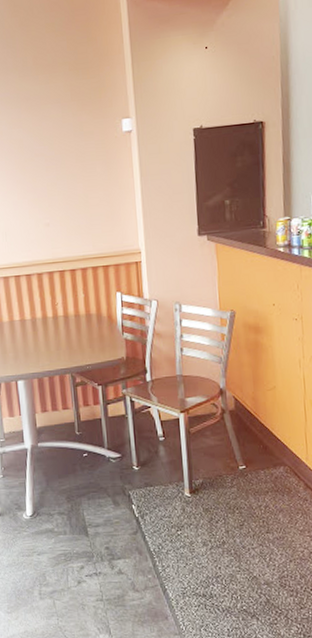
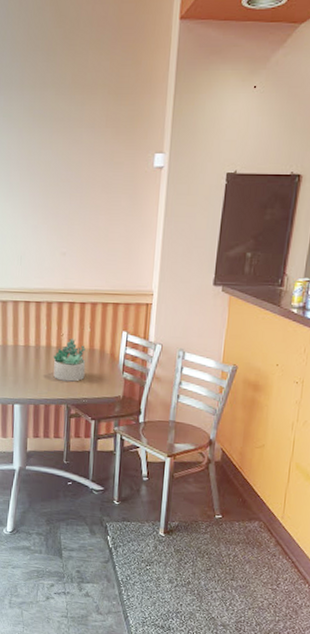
succulent plant: none [51,306,85,350] -> present [53,338,86,382]

